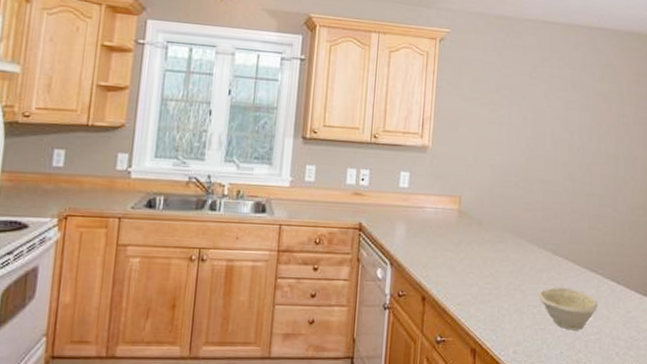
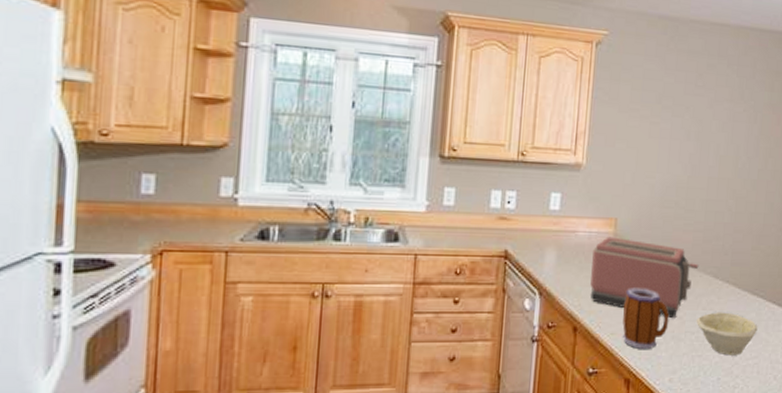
toaster: none [437,213,539,292] -> present [590,236,699,319]
mug: none [468,261,512,321] -> present [623,288,669,350]

